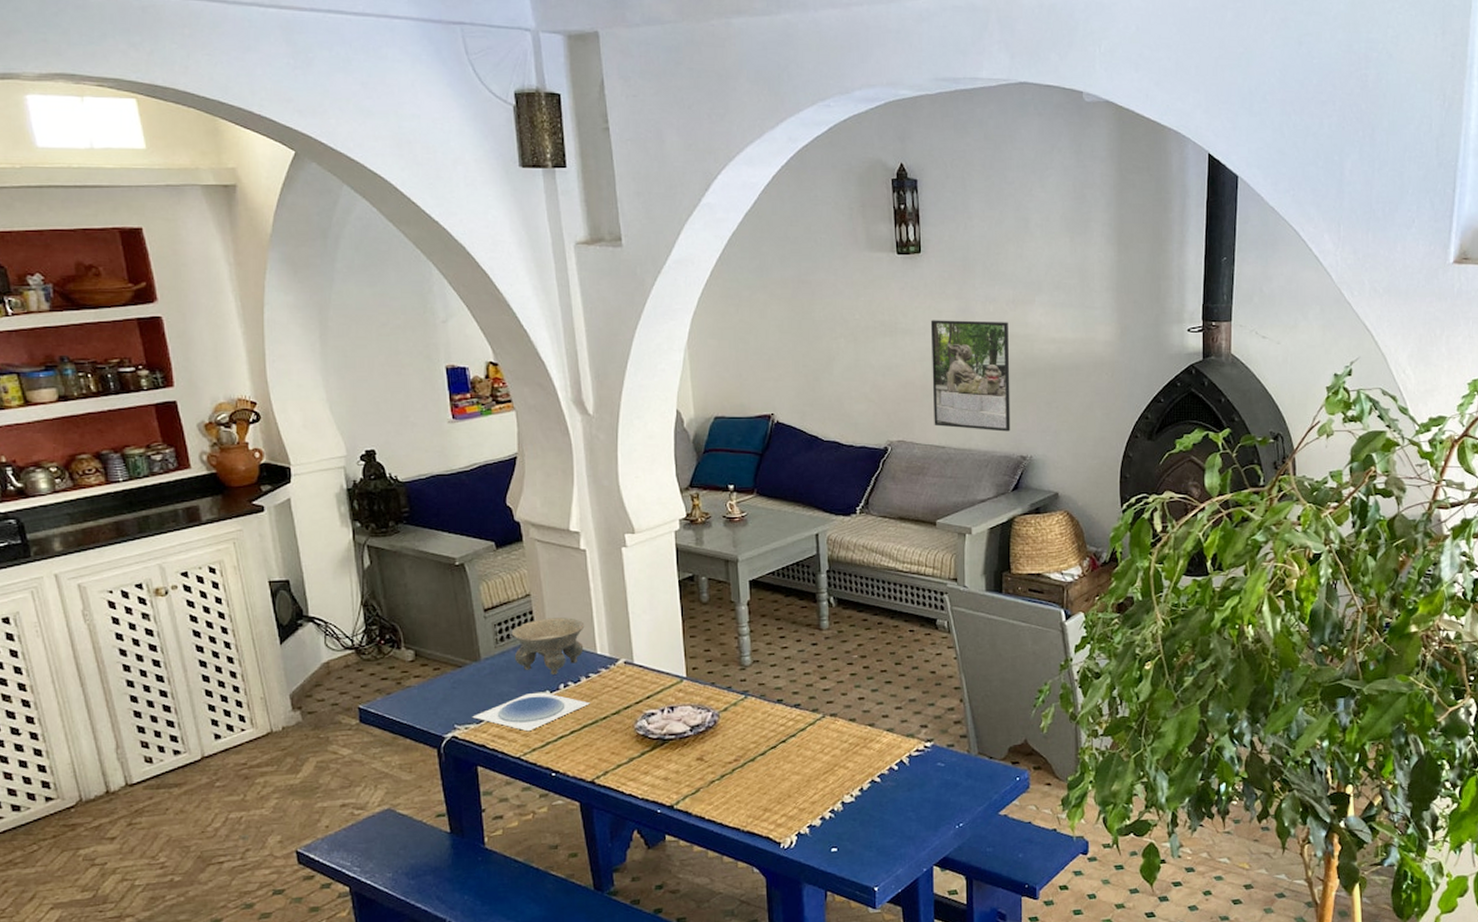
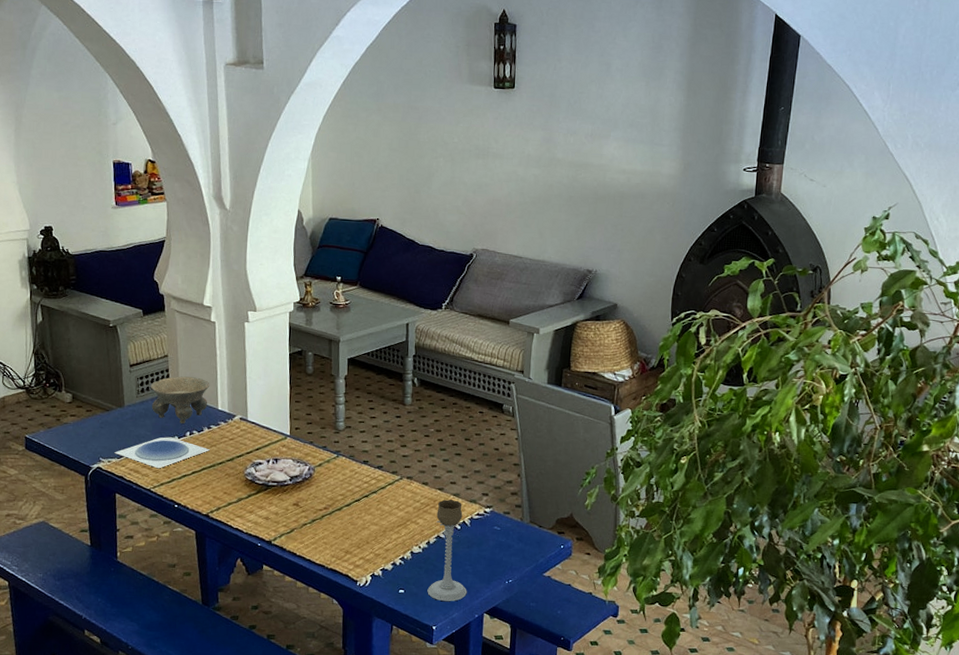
candle holder: none [864,735,912,857] -> present [427,499,467,602]
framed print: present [930,320,1011,432] -> none [514,147,586,248]

